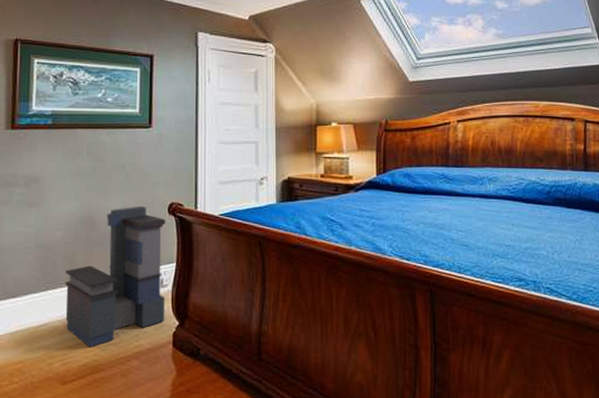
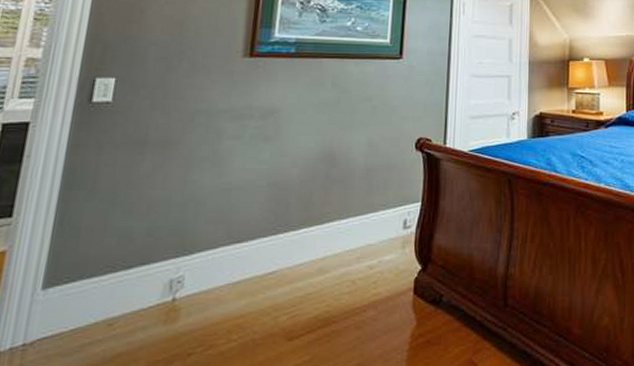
storage bin: present [65,205,166,347] -> none [296,141,413,297]

